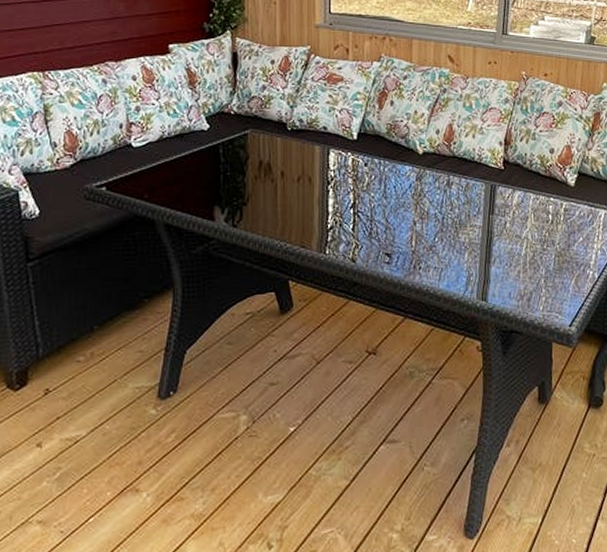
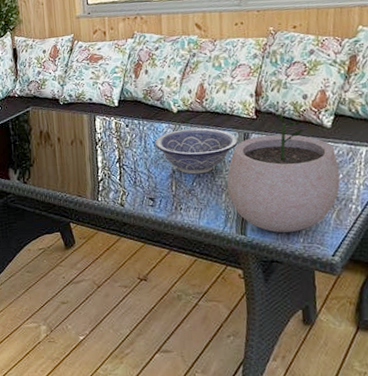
decorative bowl: none [396,175,485,228] -> present [154,128,239,175]
plant pot: none [471,165,580,299] -> present [227,112,340,233]

